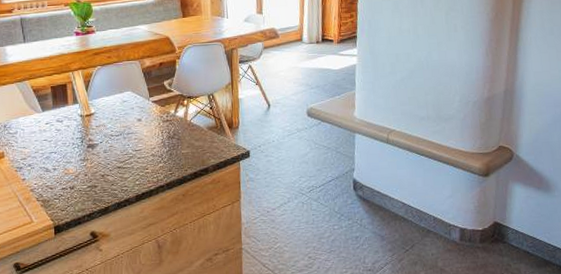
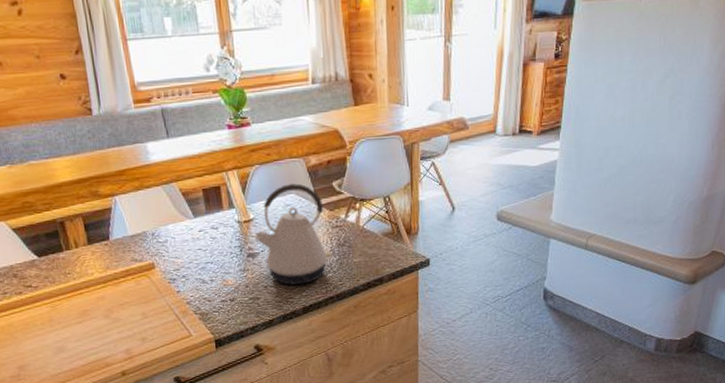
kettle: none [94,82,162,174] -> present [254,183,331,285]

